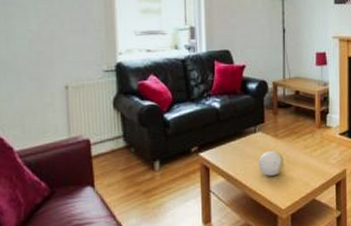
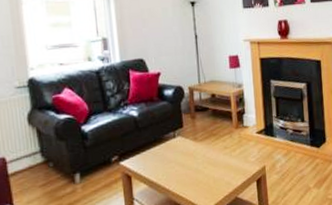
decorative ball: present [258,150,284,176] -> none [179,153,206,179]

